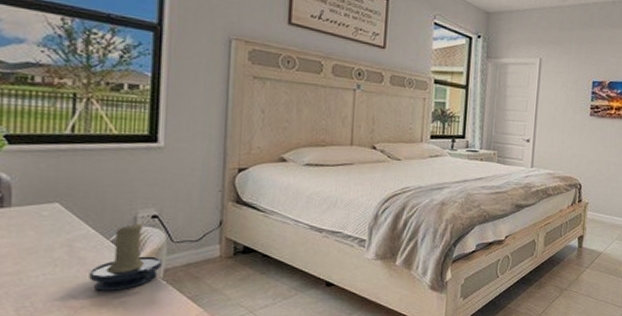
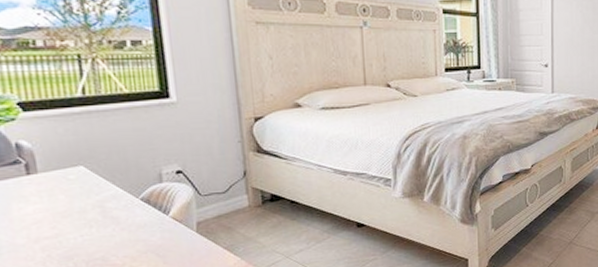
candle holder: present [89,222,162,291] -> none [124,179,194,248]

